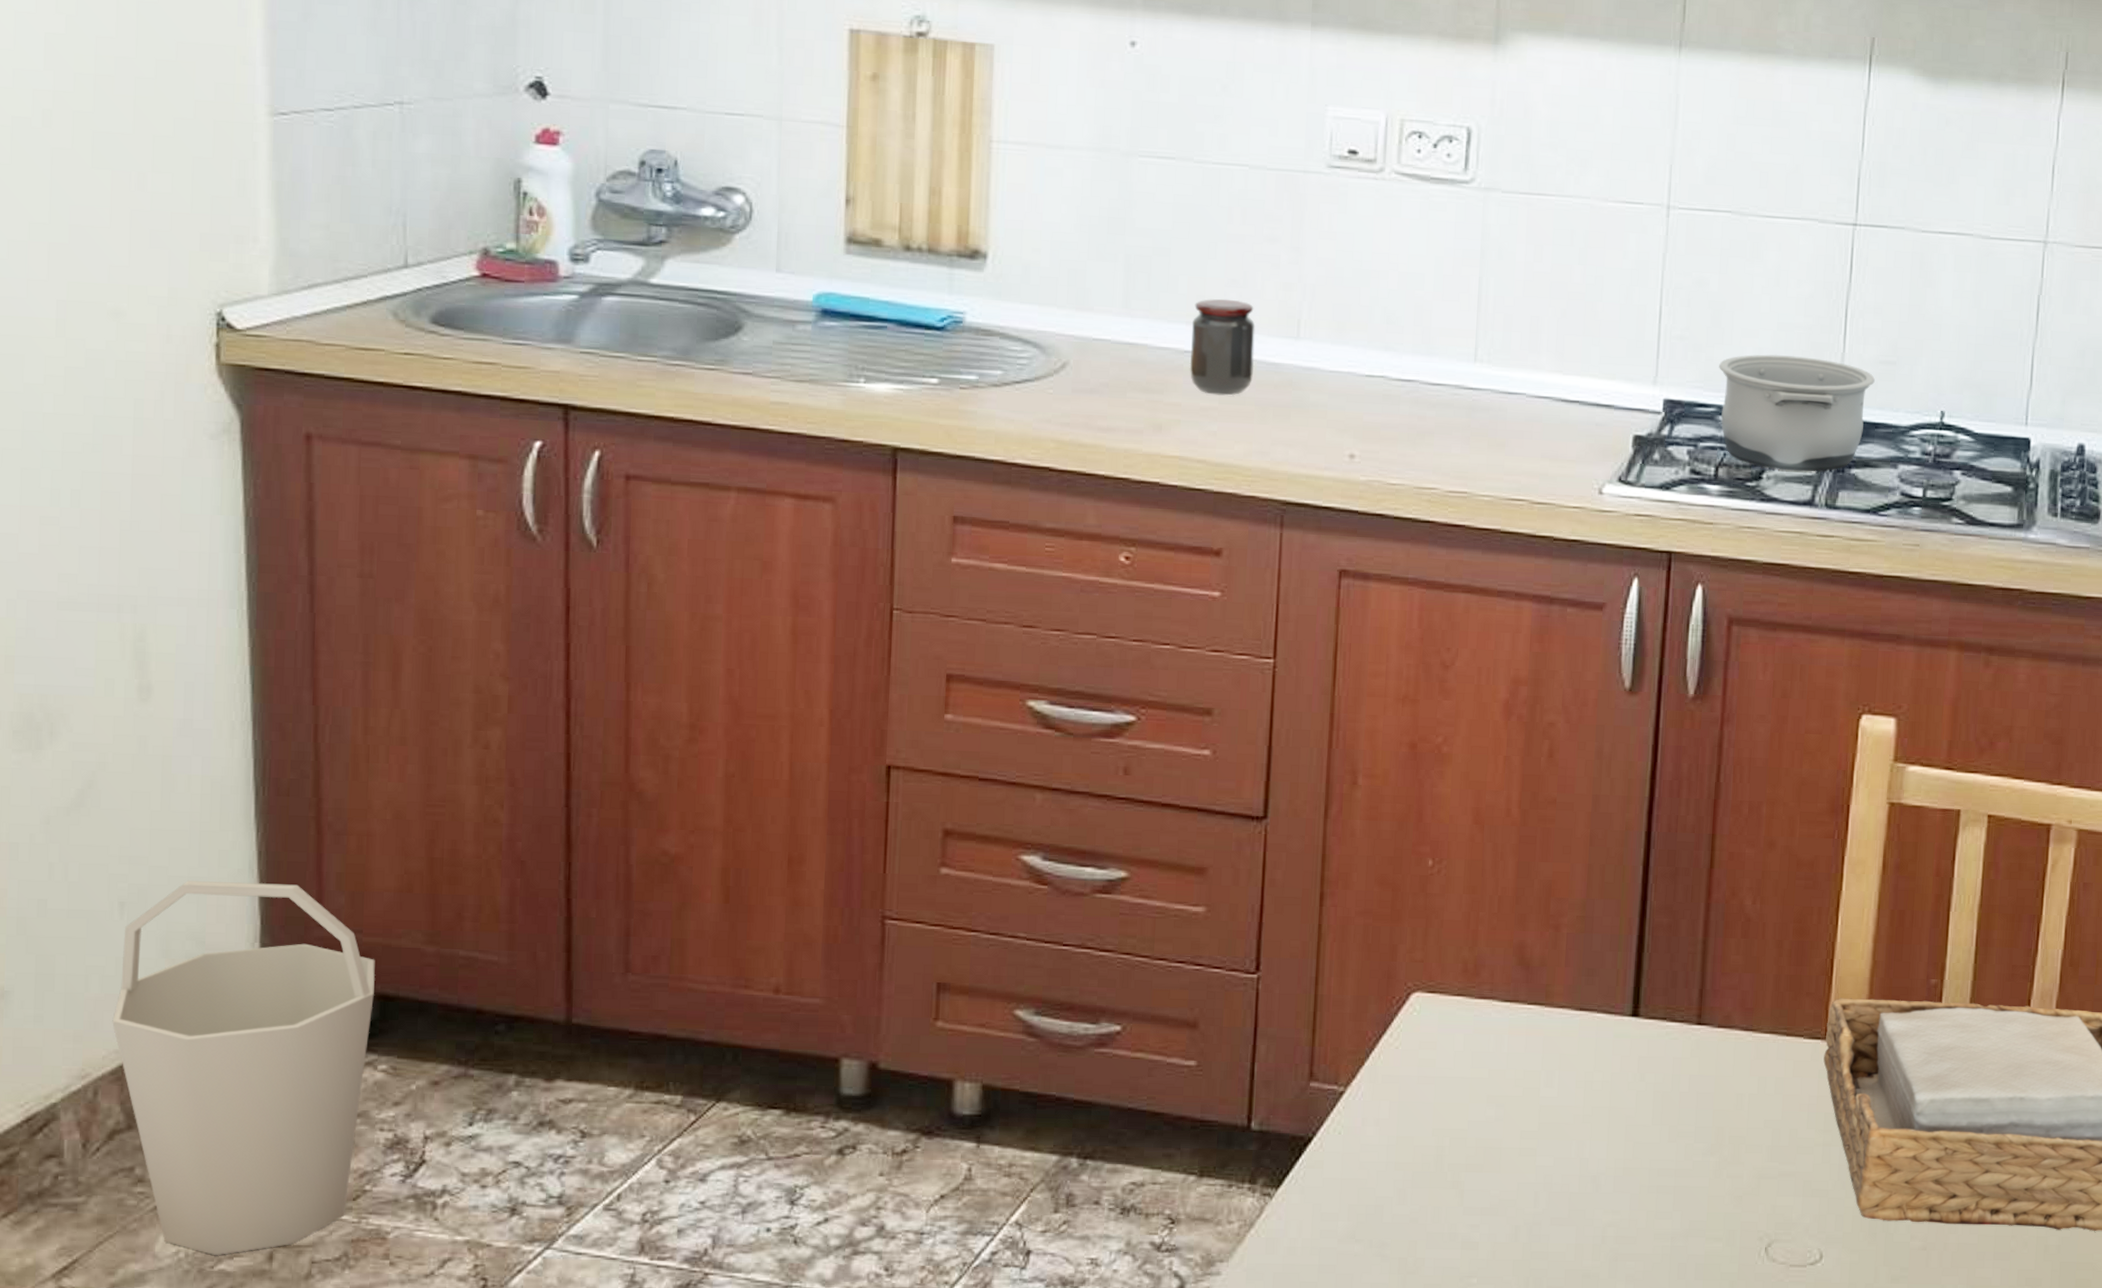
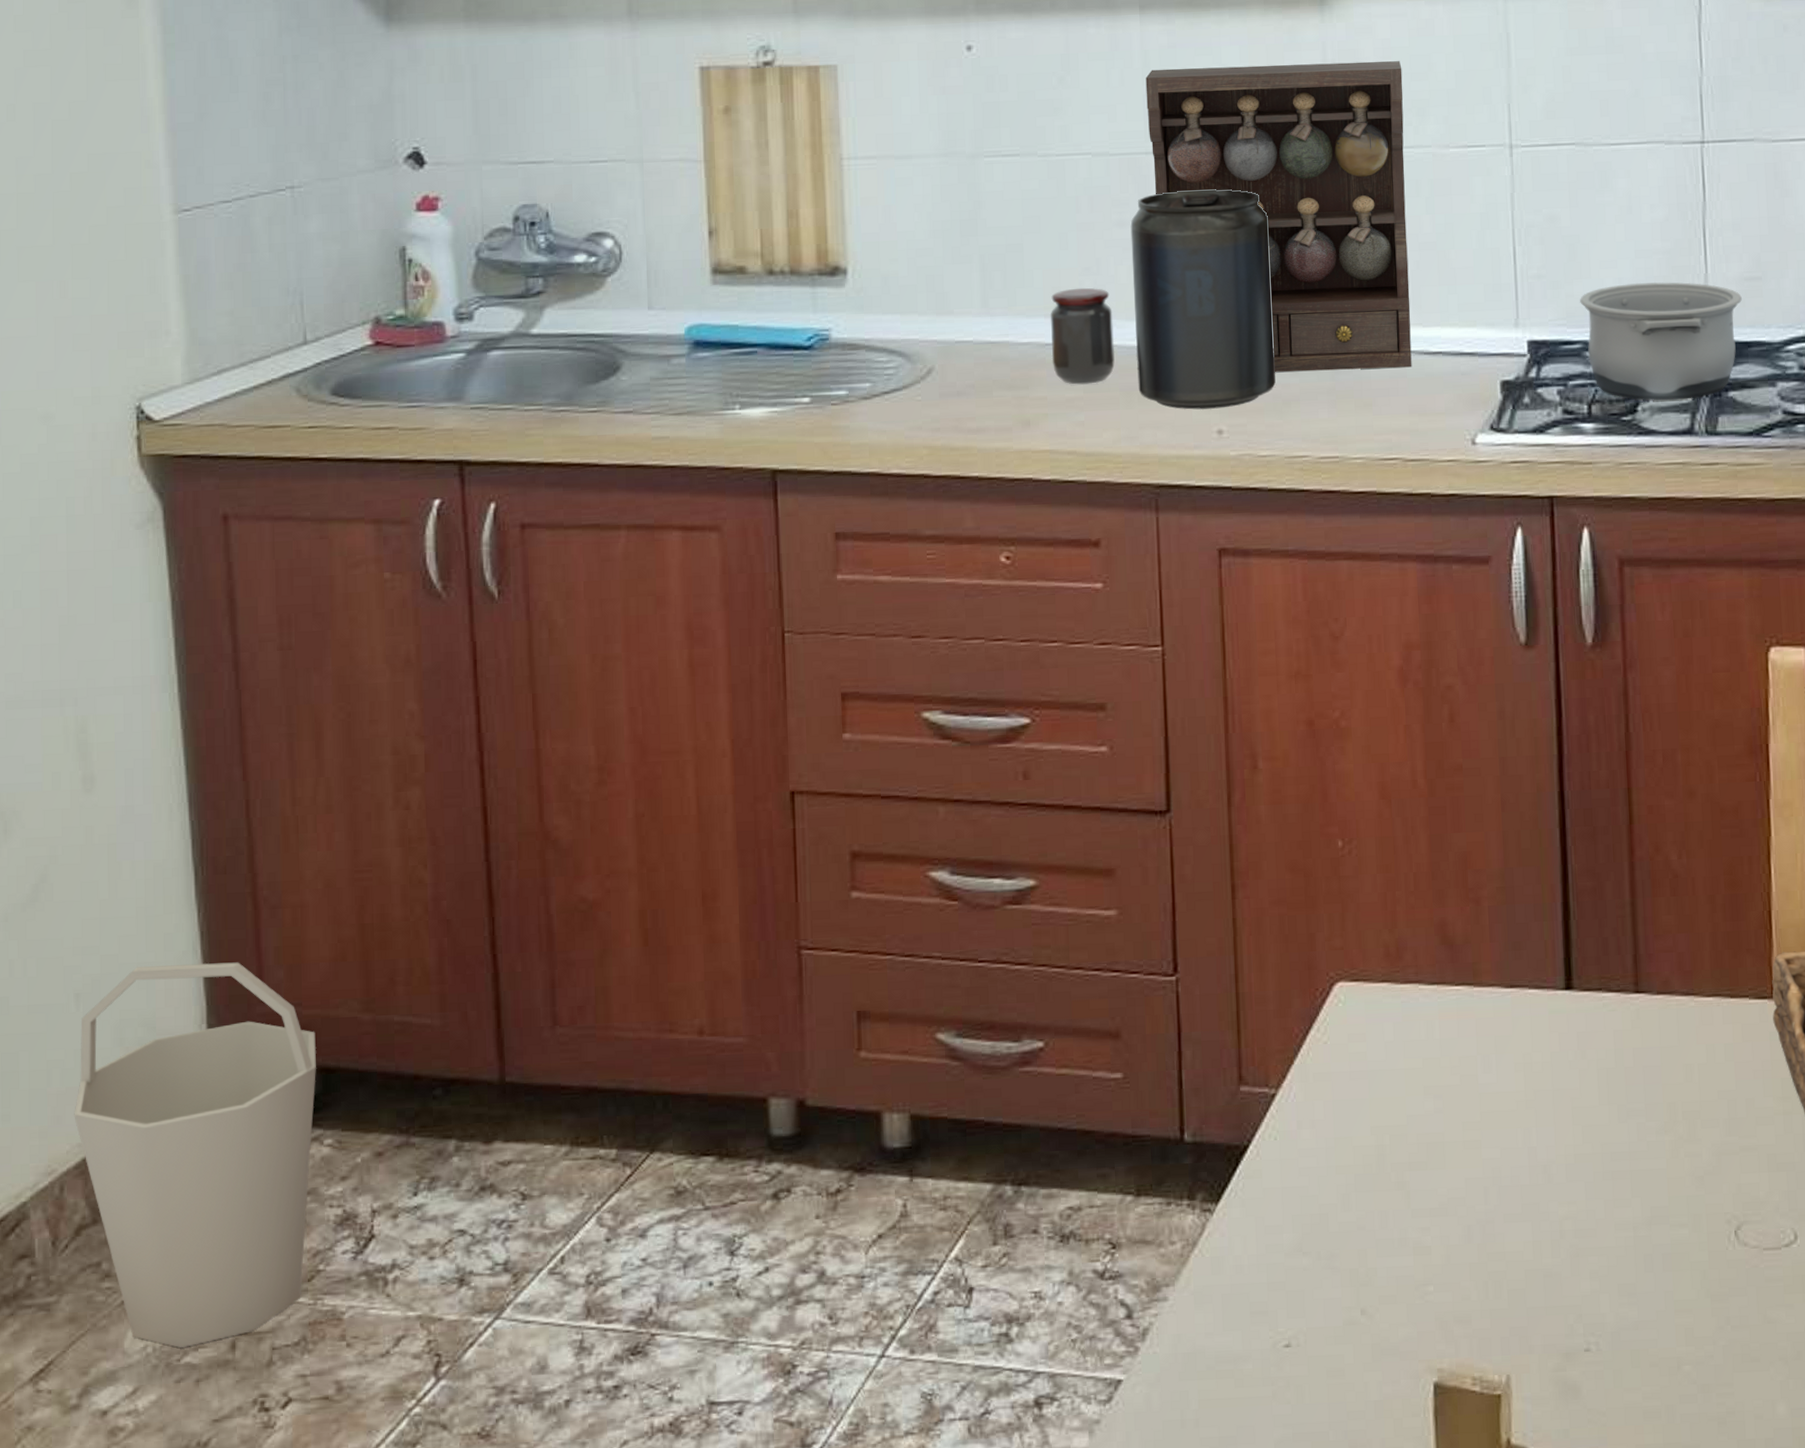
soda can: none [1274,213,1422,433] -> present [1130,189,1276,410]
spice rack: none [1309,88,1570,413] -> present [1145,61,1412,372]

